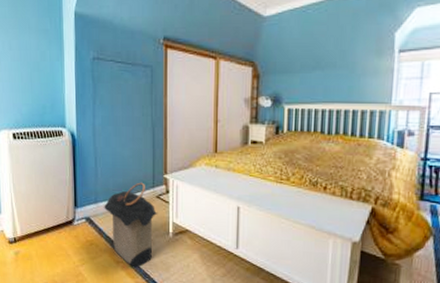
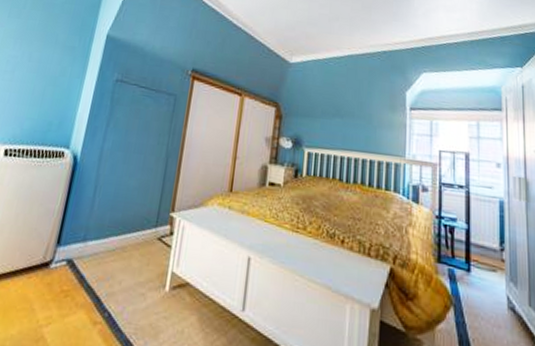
laundry hamper: present [104,182,158,268] -> none [92,219,157,332]

